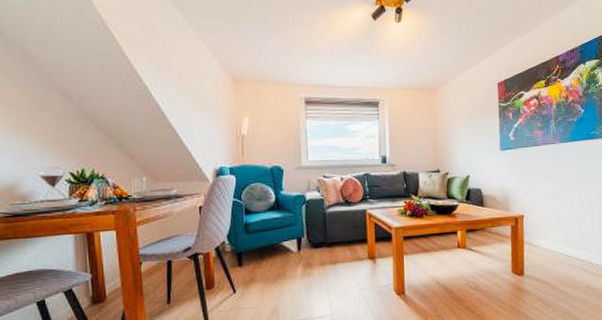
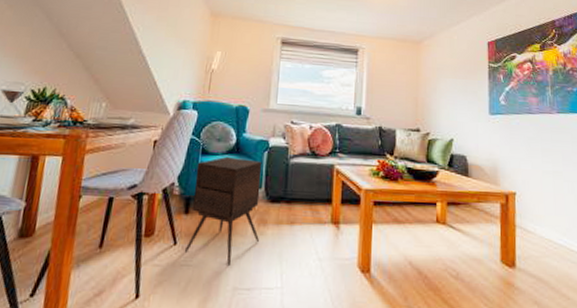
side table: none [243,213,309,303] -> present [184,156,262,265]

